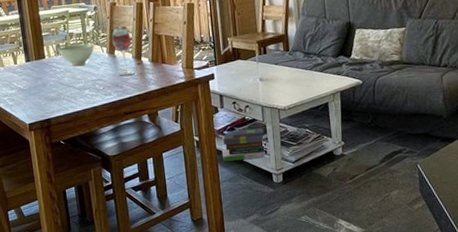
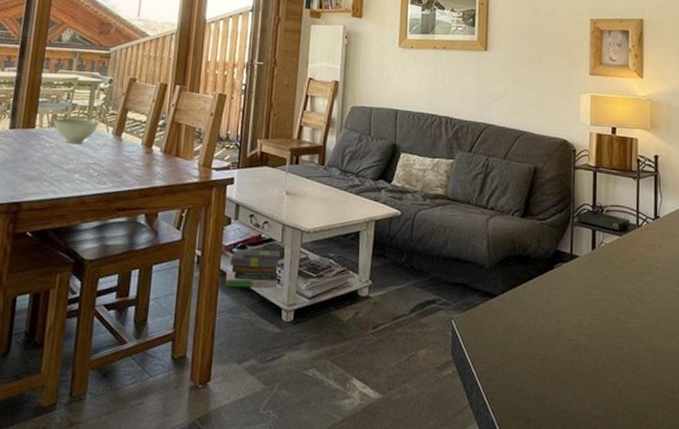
wineglass: present [112,26,134,76] -> none [120,106,146,164]

